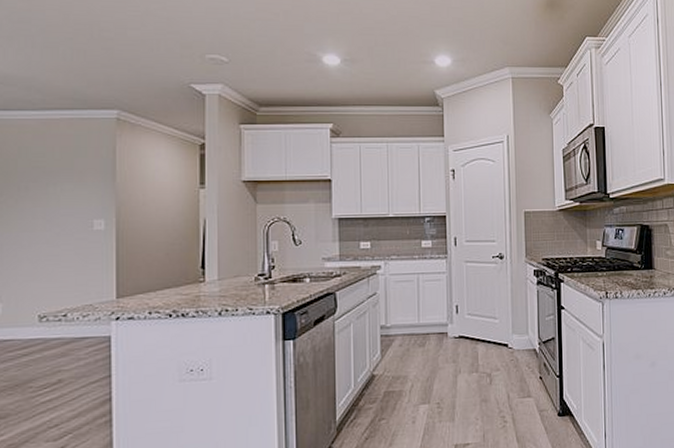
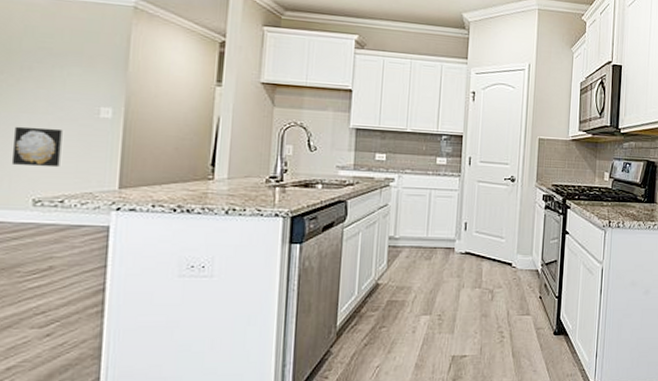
wall art: none [16,244,60,284] -> present [11,126,62,168]

